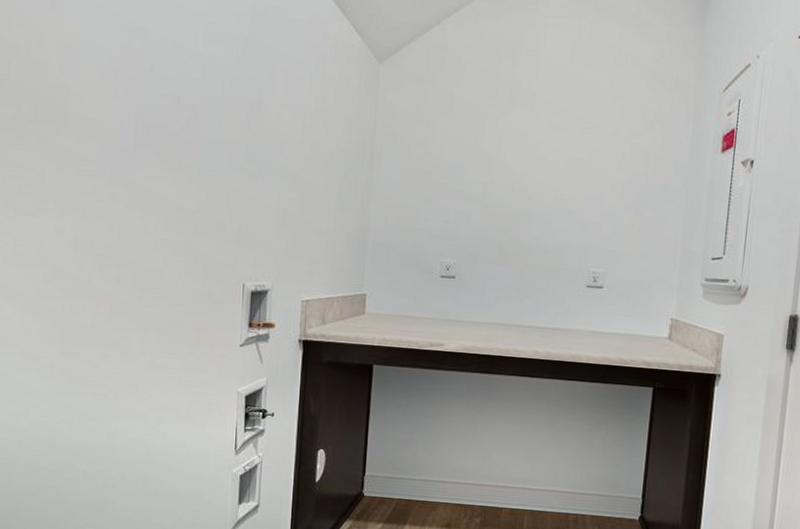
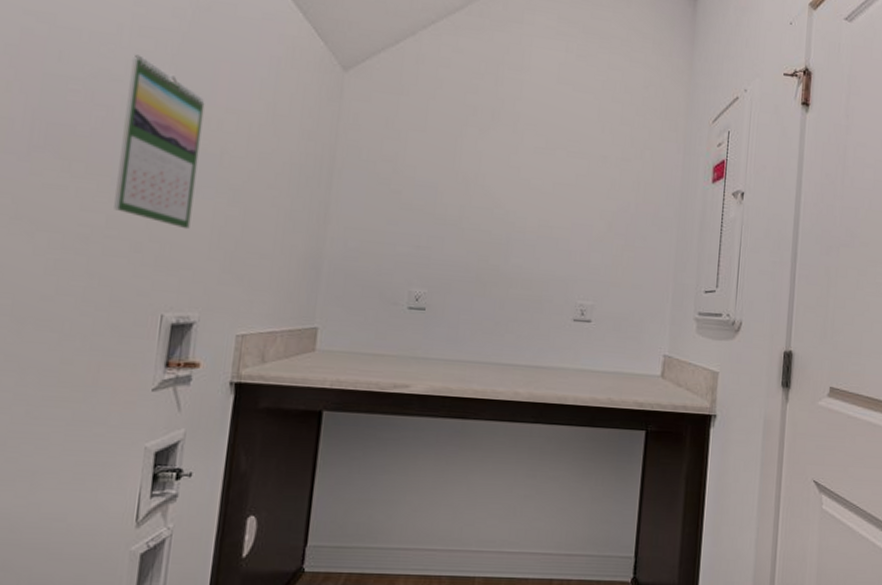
calendar: none [202,60,266,211] -> present [114,54,205,230]

